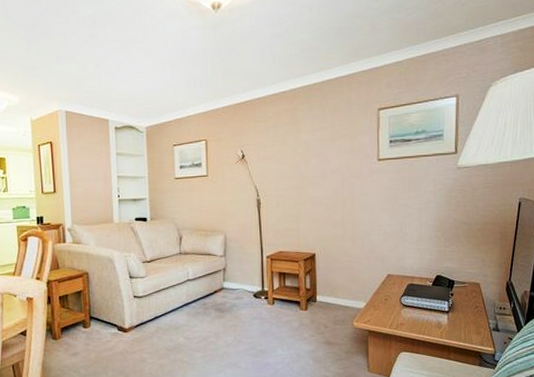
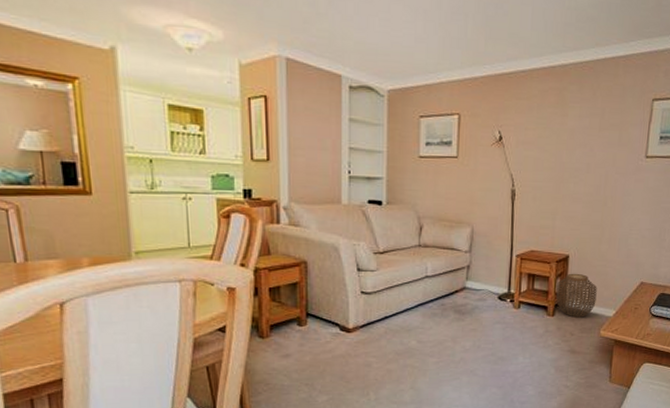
woven basket: none [307,269,346,311] -> present [556,273,597,318]

